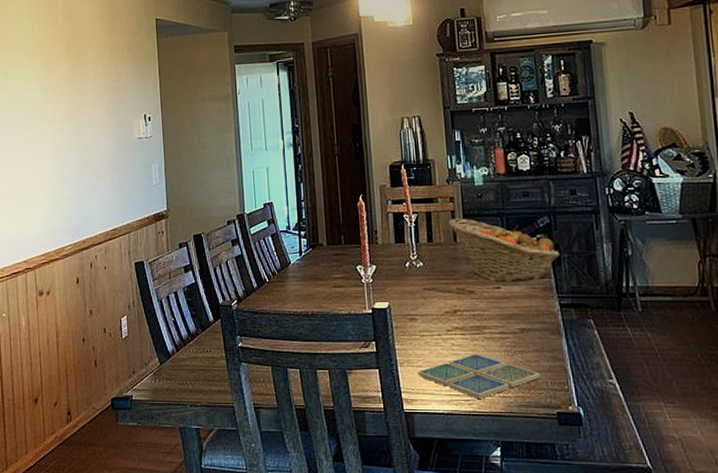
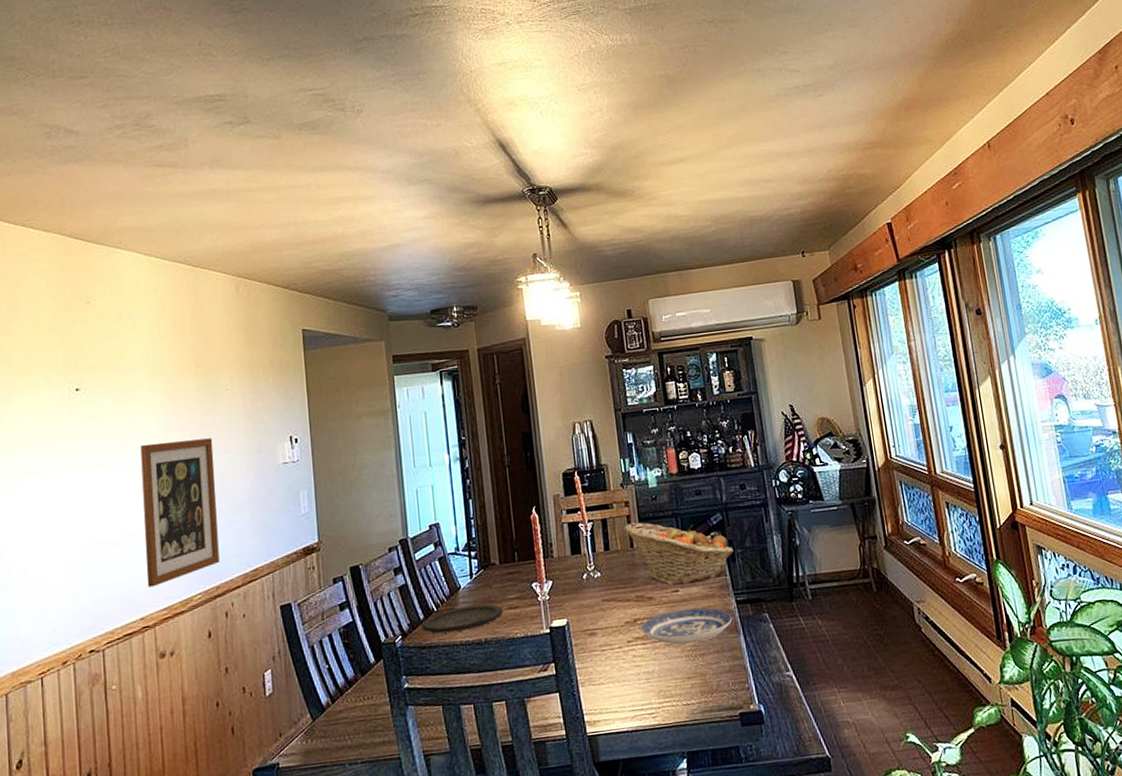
wall art: none [23,112,86,236] -> present [140,438,220,587]
plate: none [255,280,329,302] -> present [421,604,504,634]
drink coaster: present [418,353,541,399] -> none [600,662,722,710]
plate: none [461,306,554,340] -> present [641,608,732,645]

